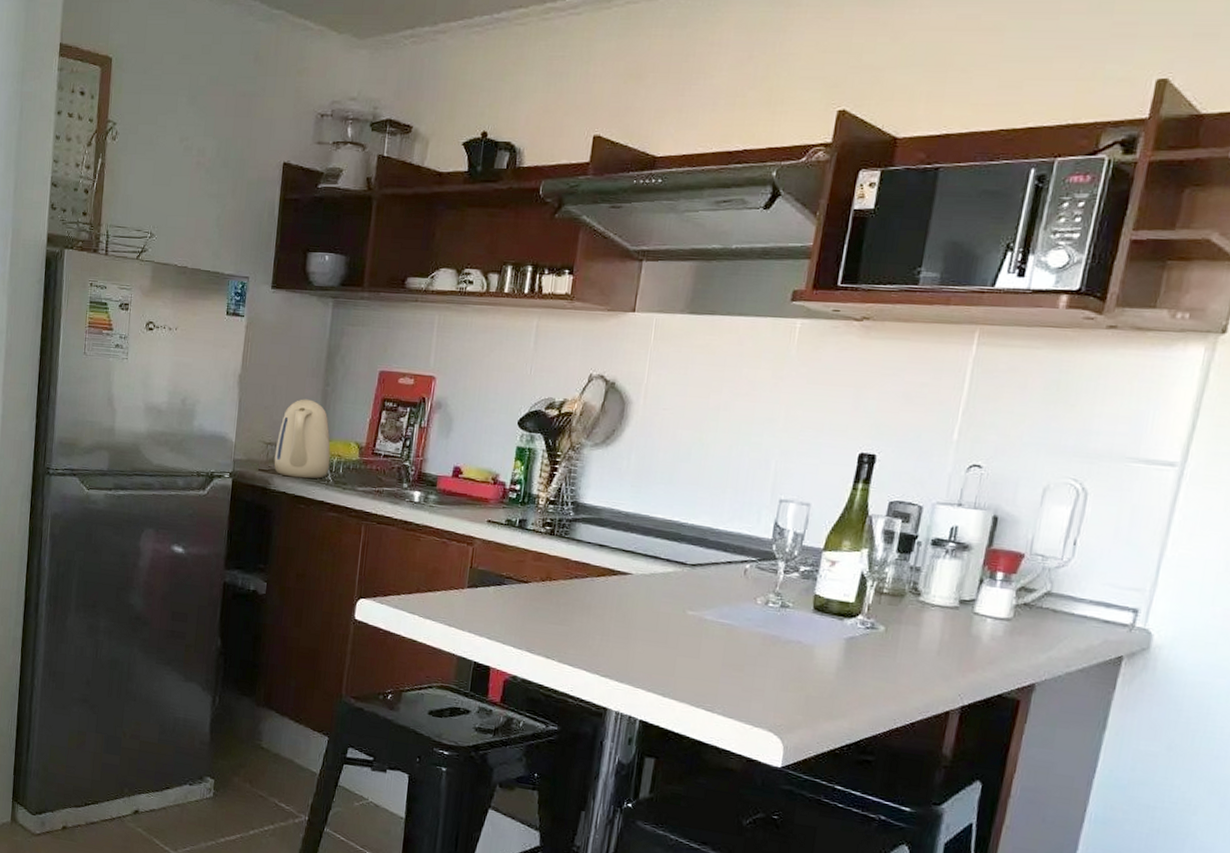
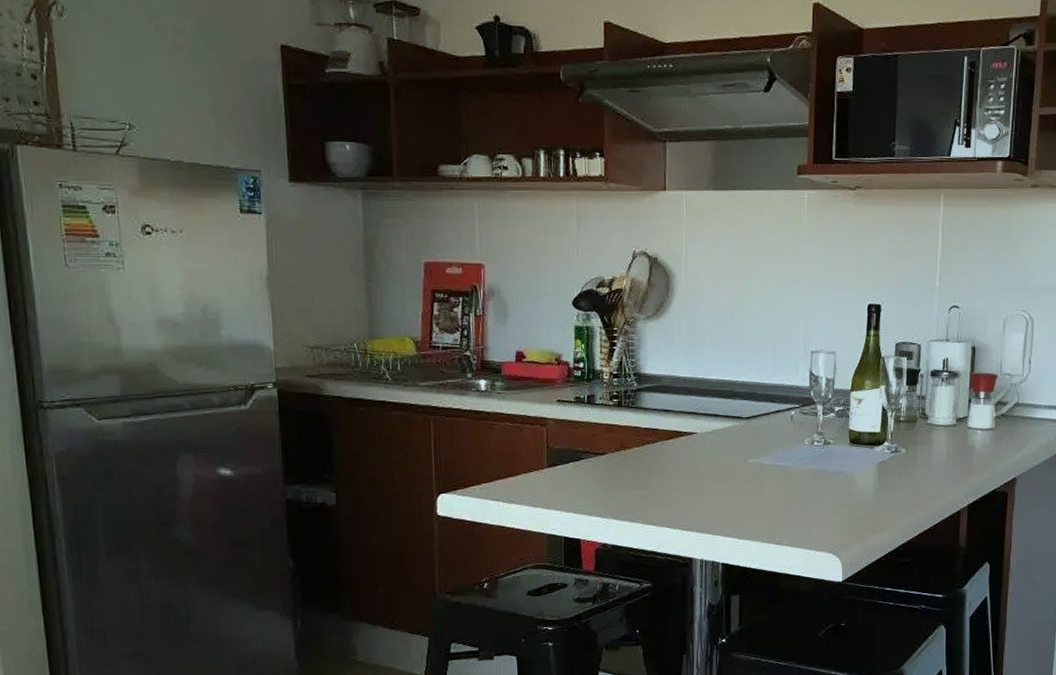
kettle: present [274,399,331,479] -> none [322,297,386,380]

